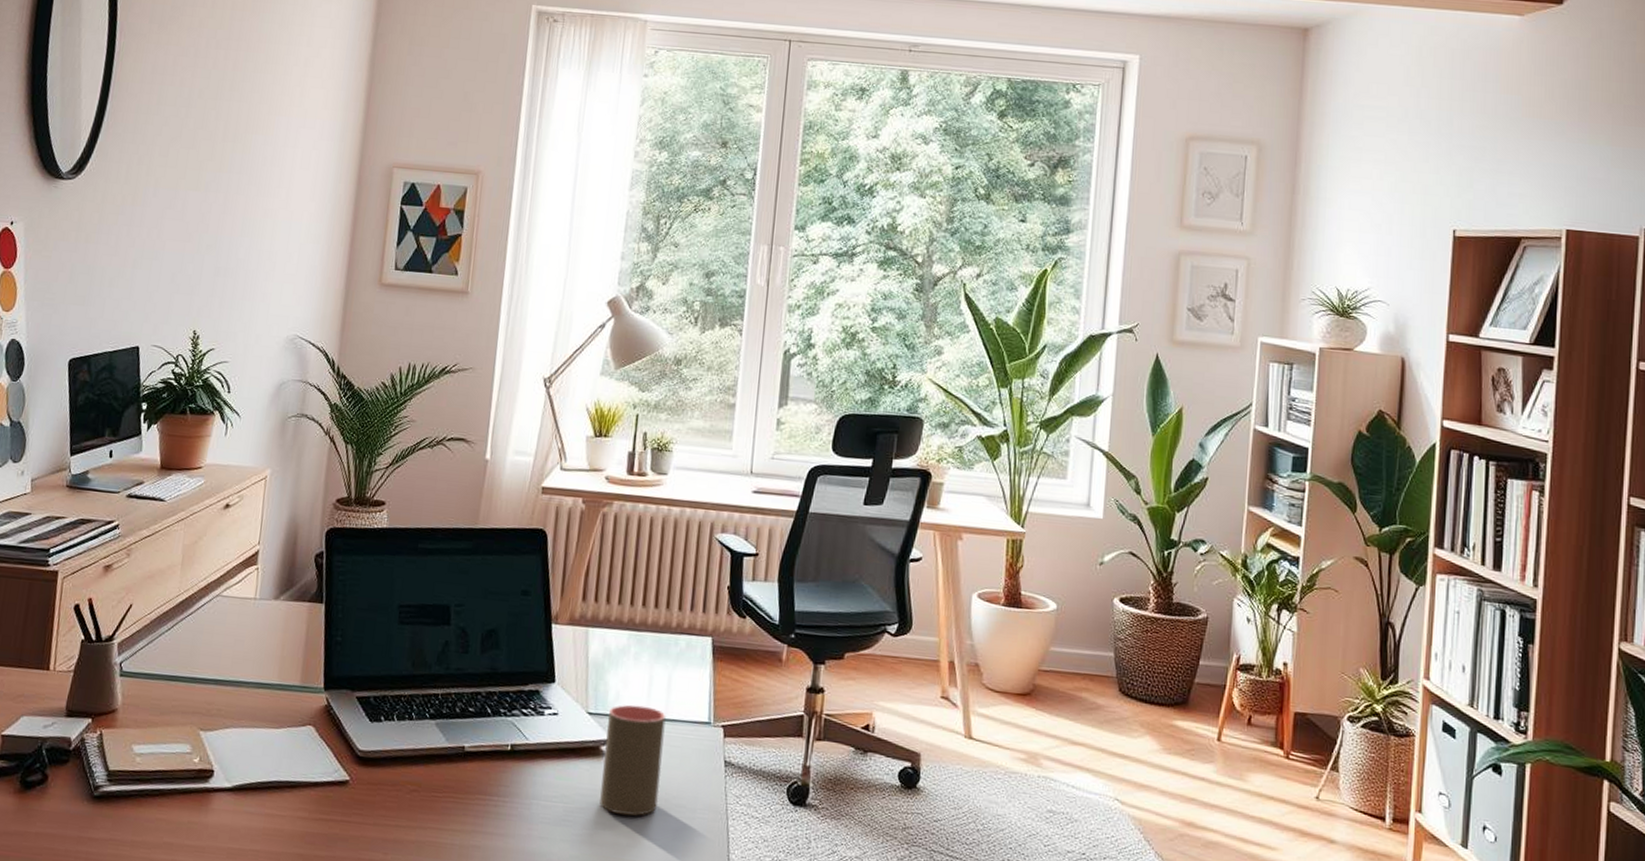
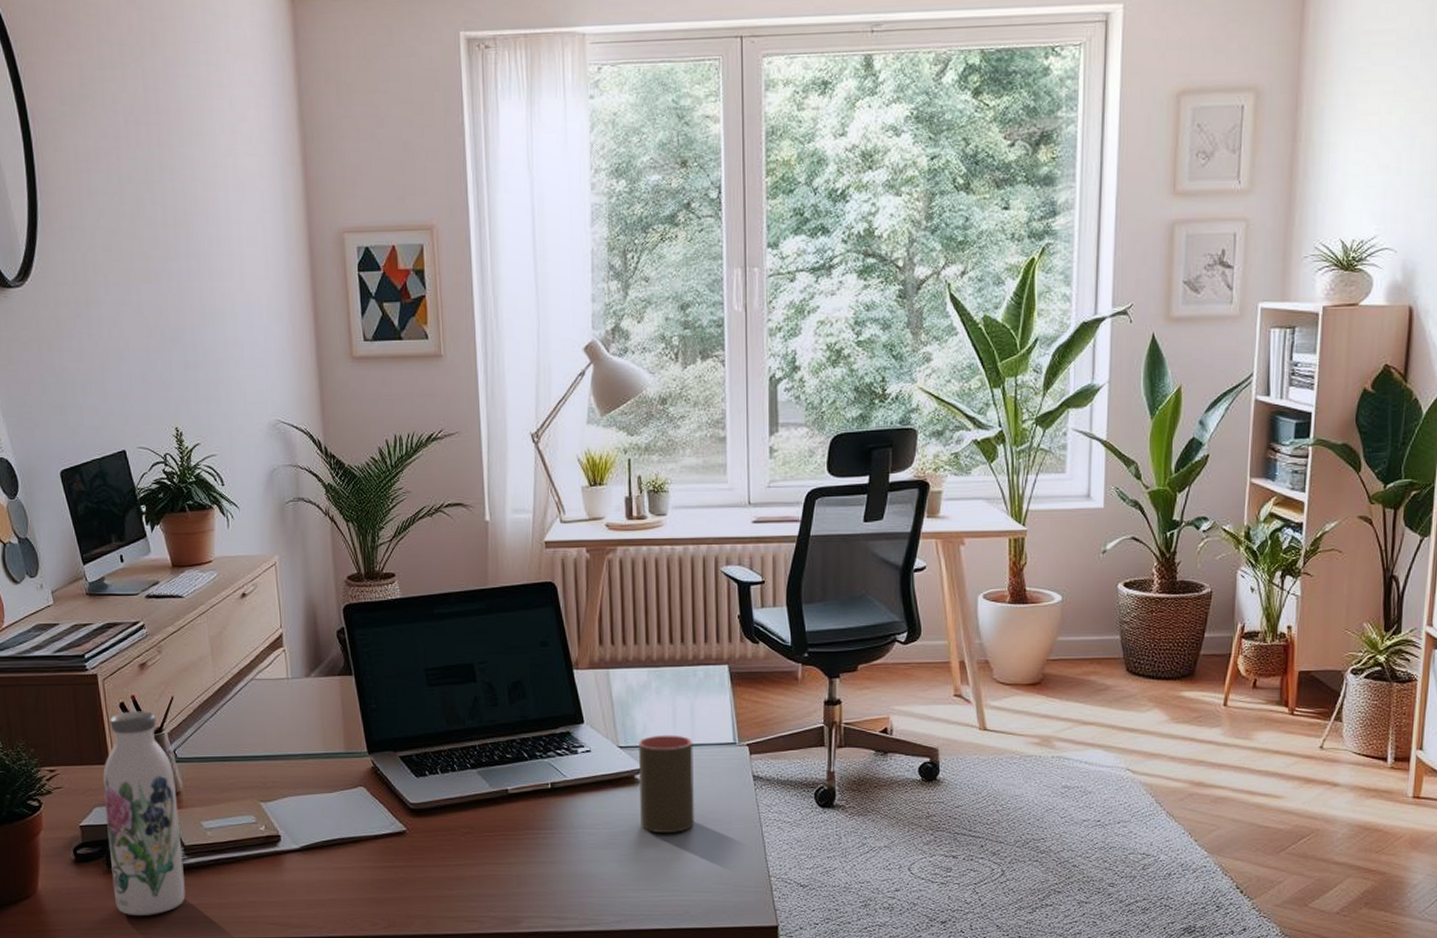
water bottle: none [19,614,115,847] -> present [103,711,185,915]

